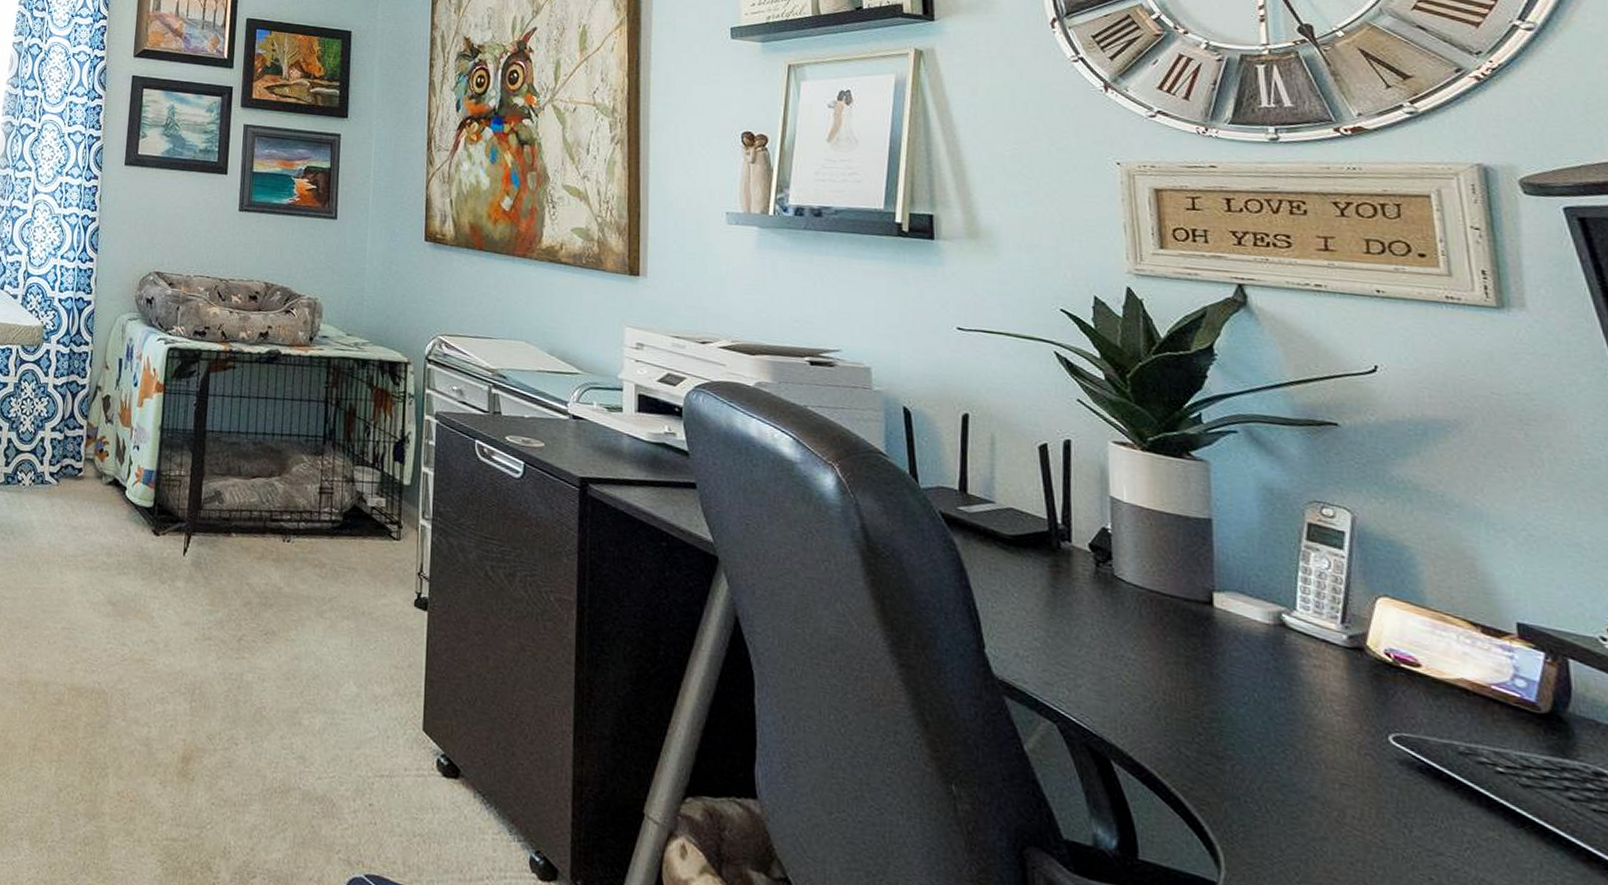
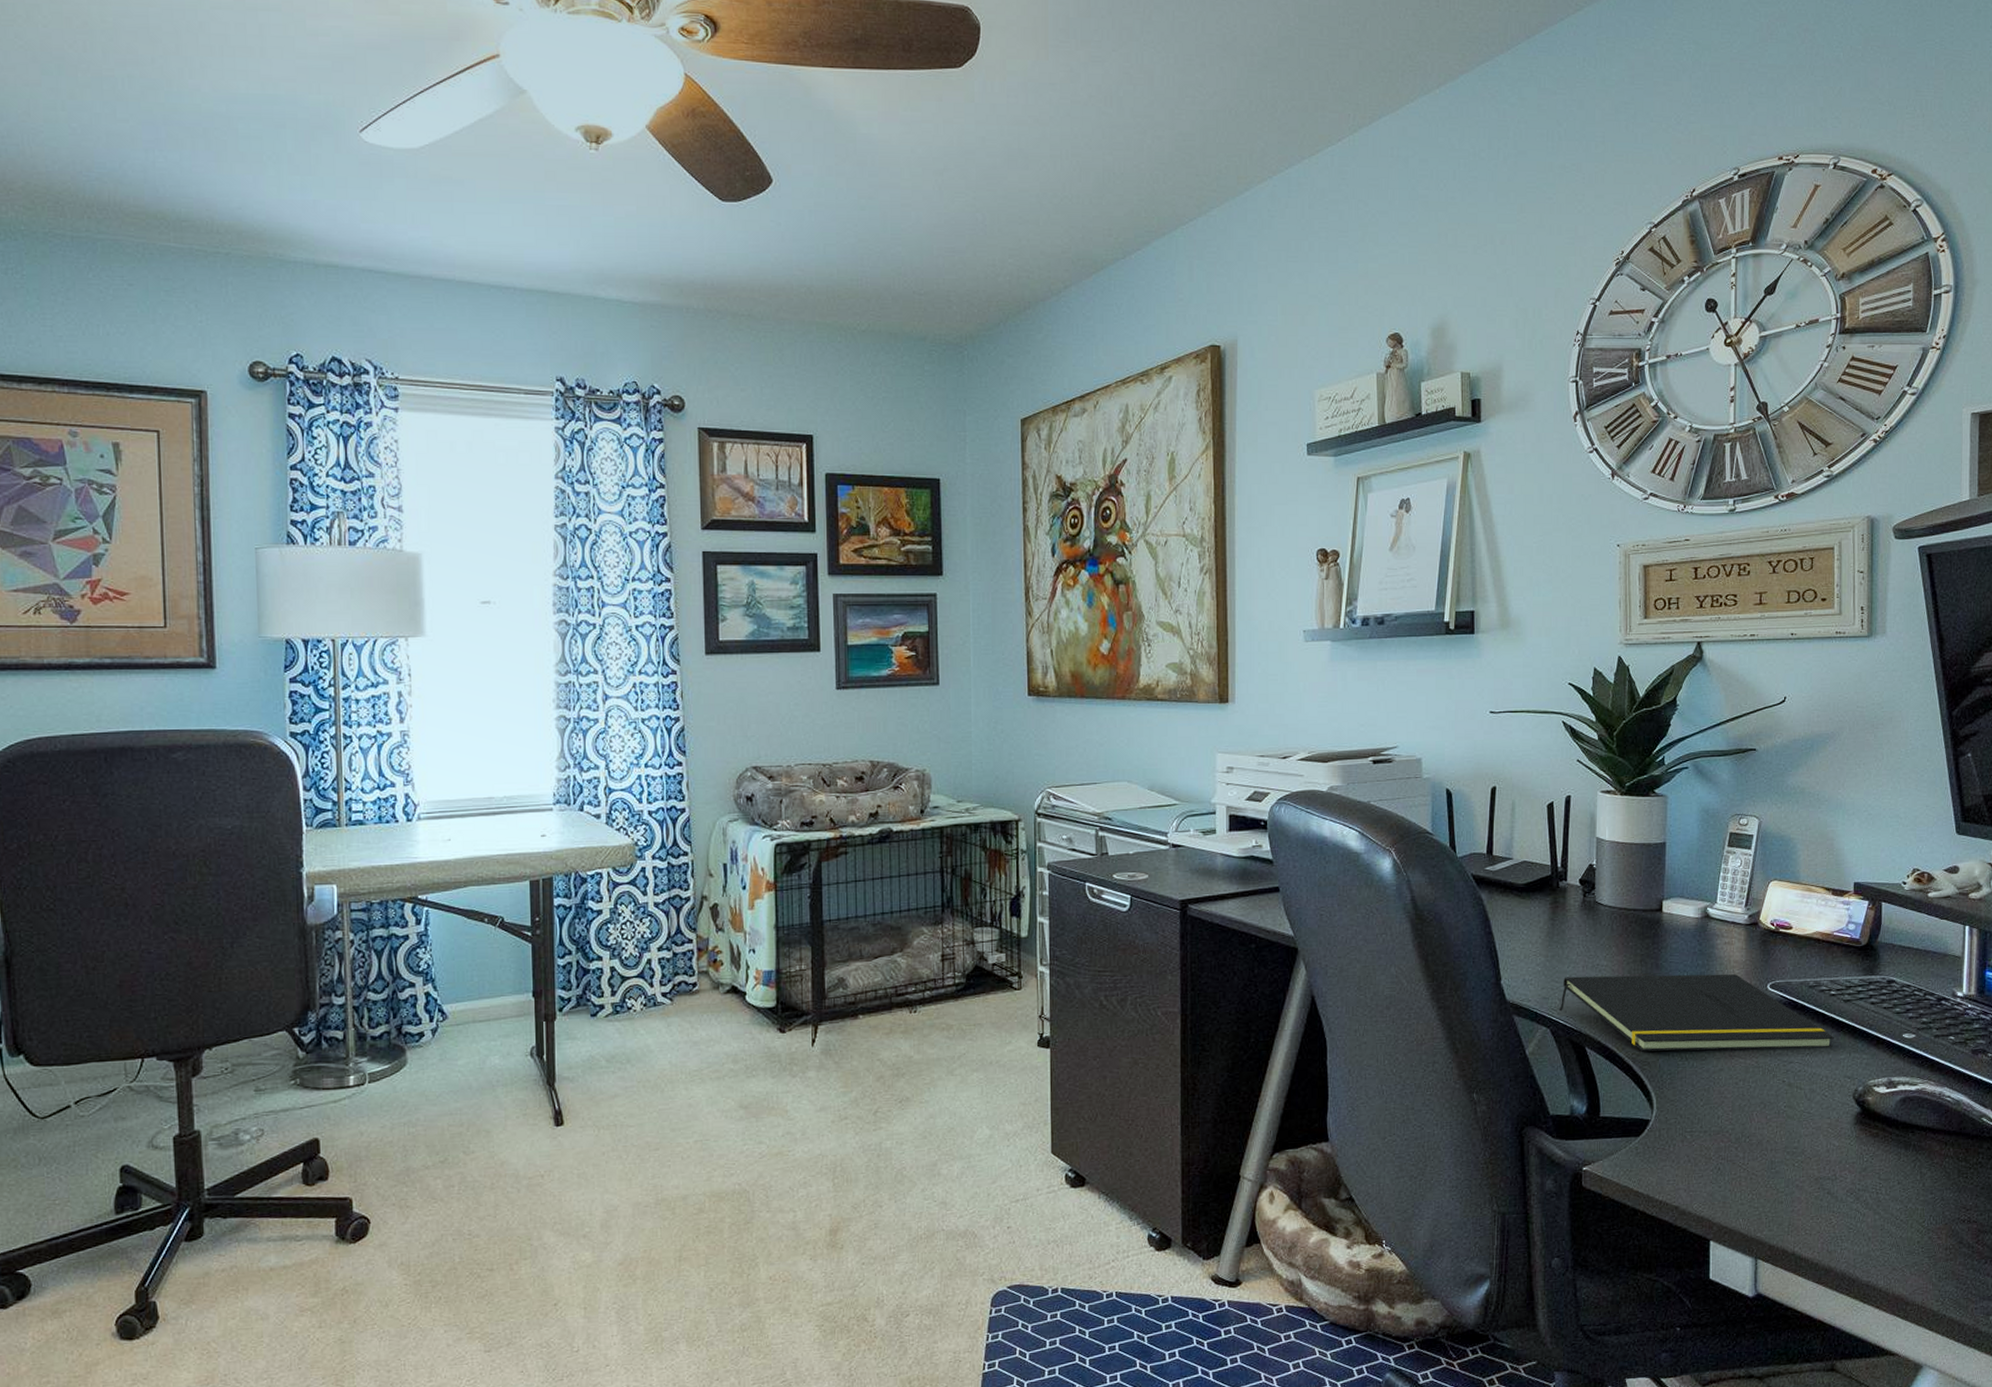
notepad: none [1068,662,1512,848] -> present [1558,974,1835,1052]

